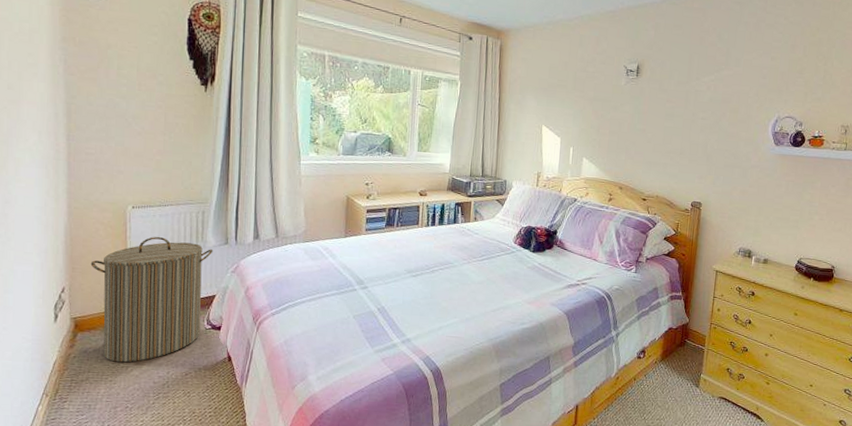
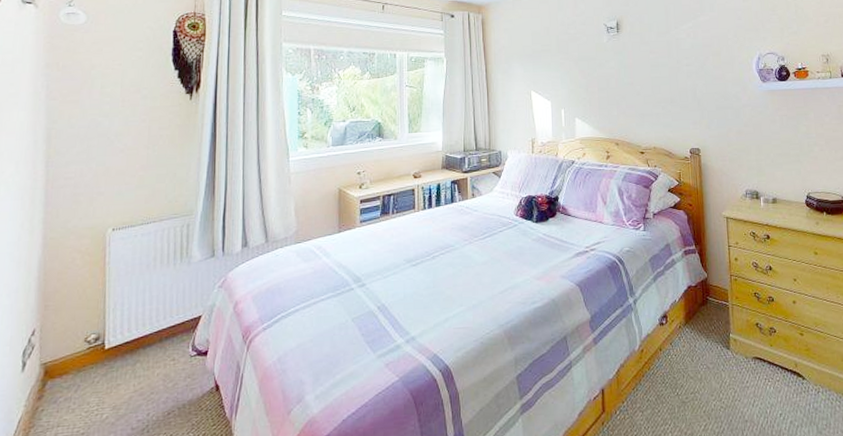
laundry hamper: present [90,237,213,363] -> none [65,258,199,410]

